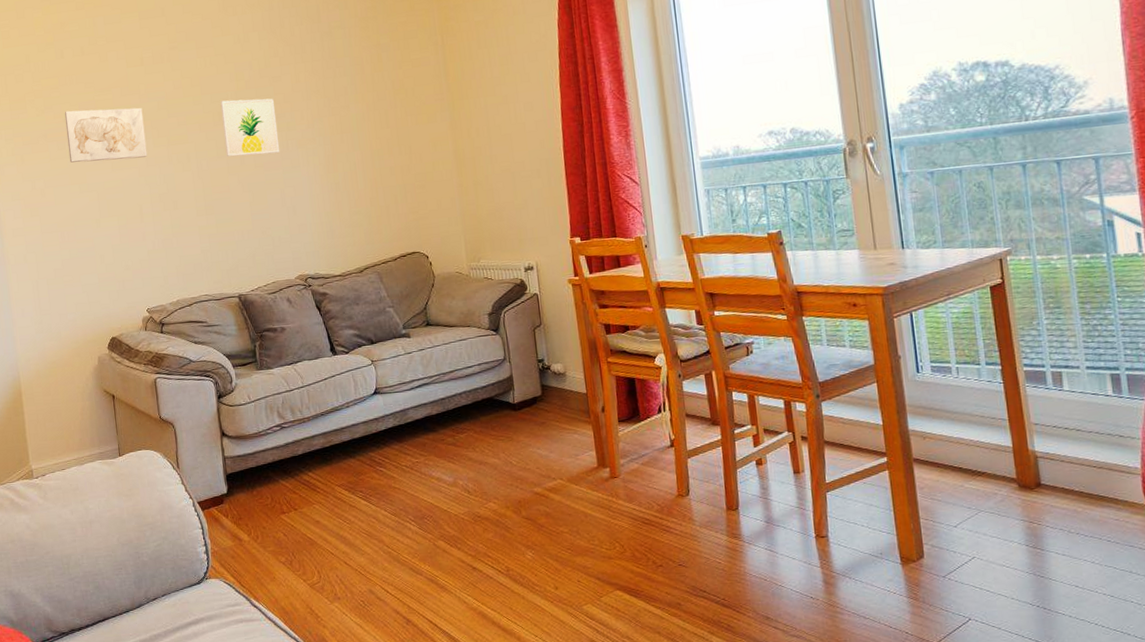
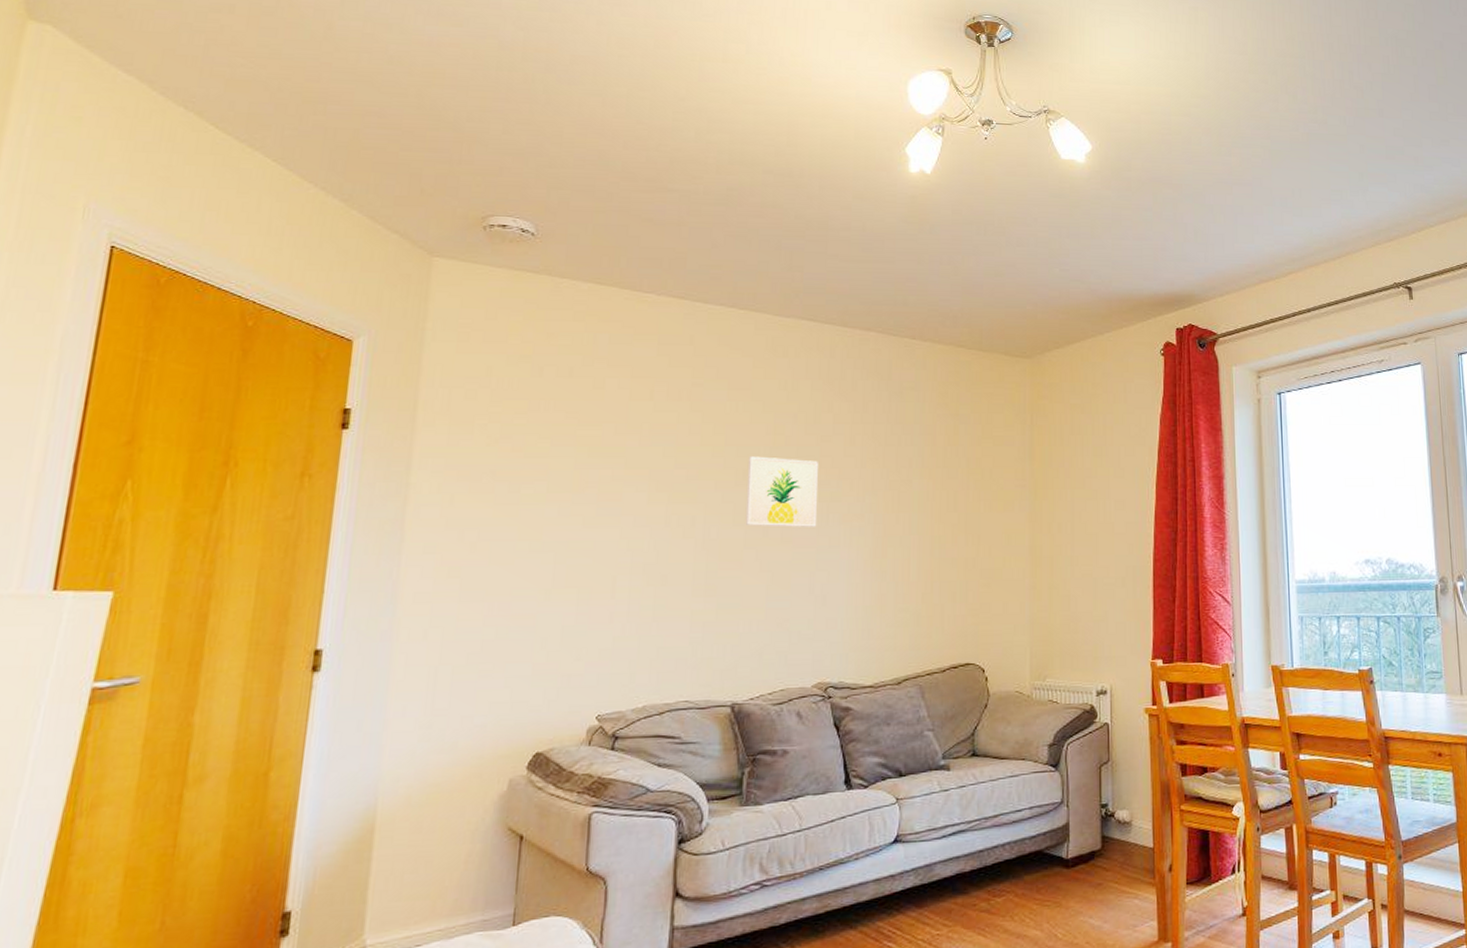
wall art: present [64,107,148,163] -> none [522,444,641,515]

